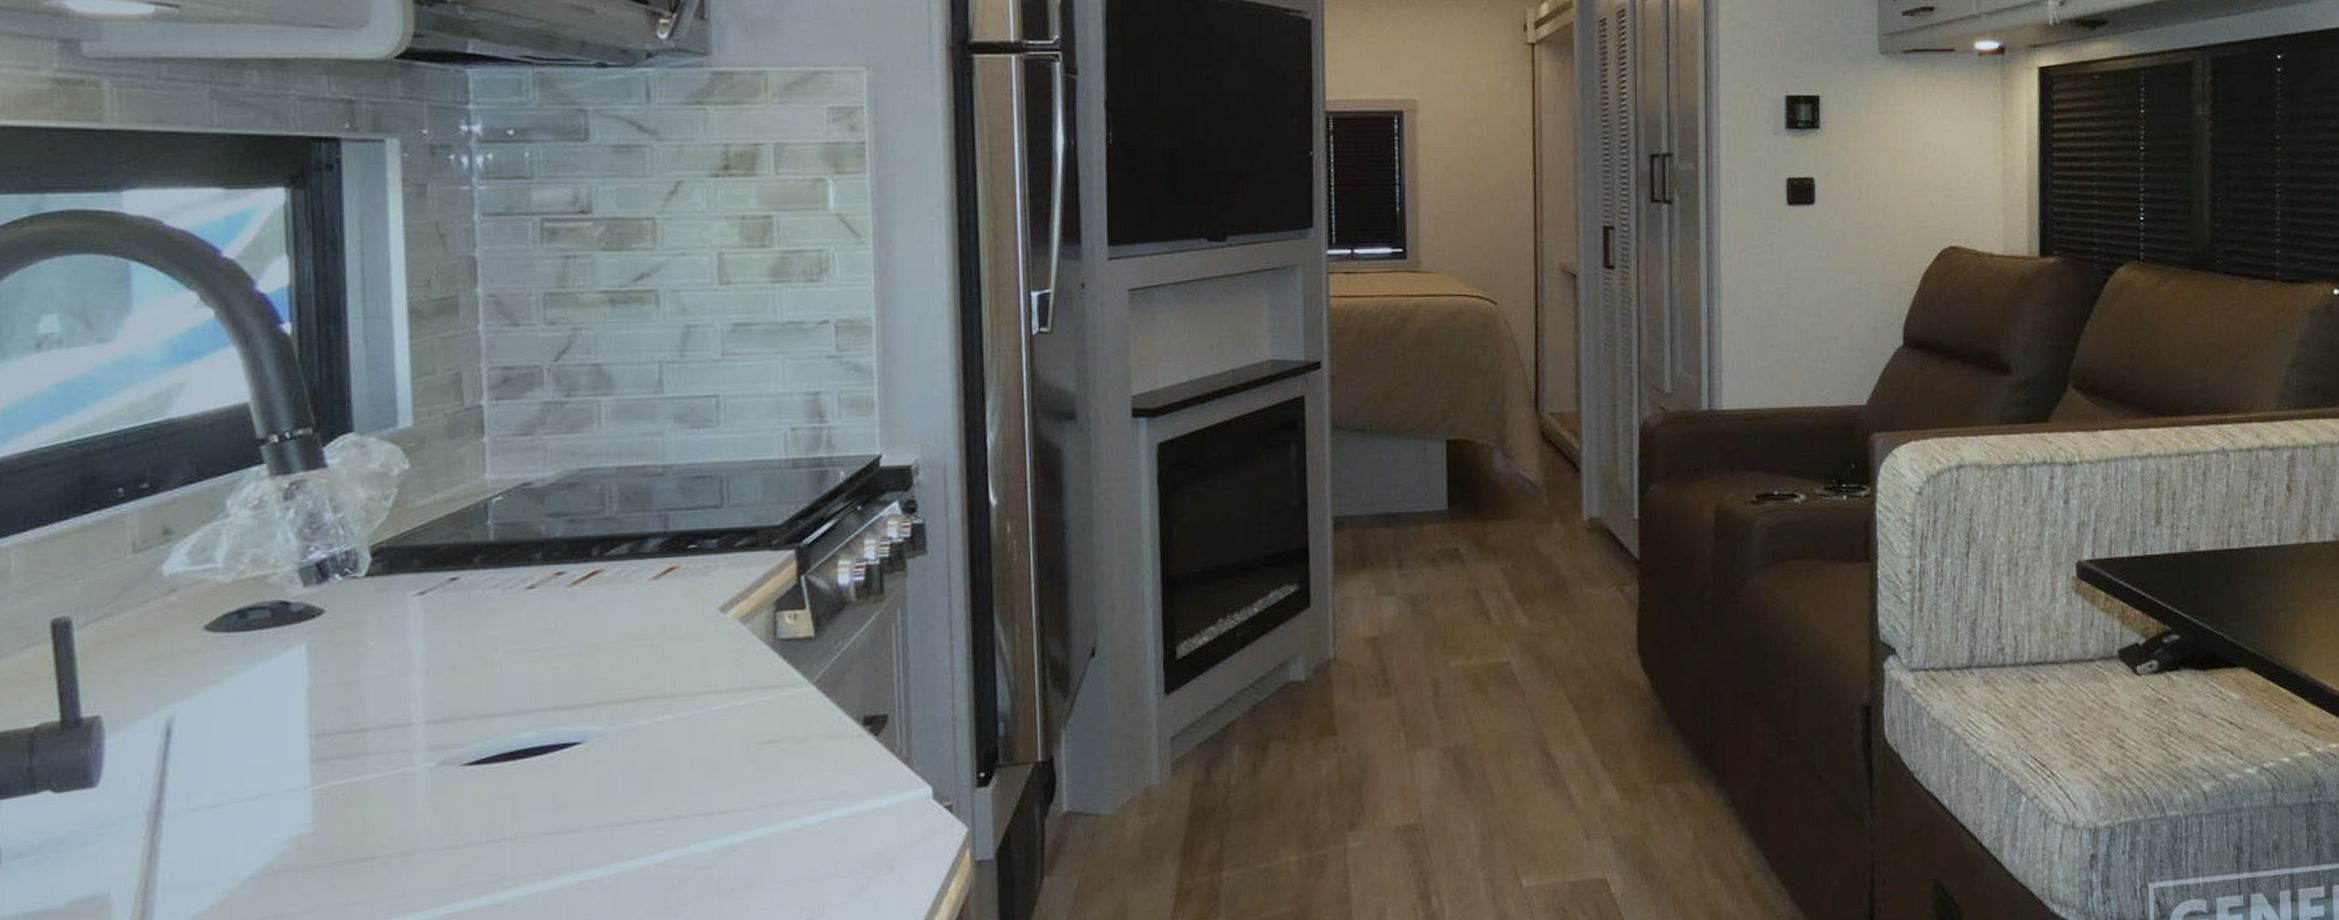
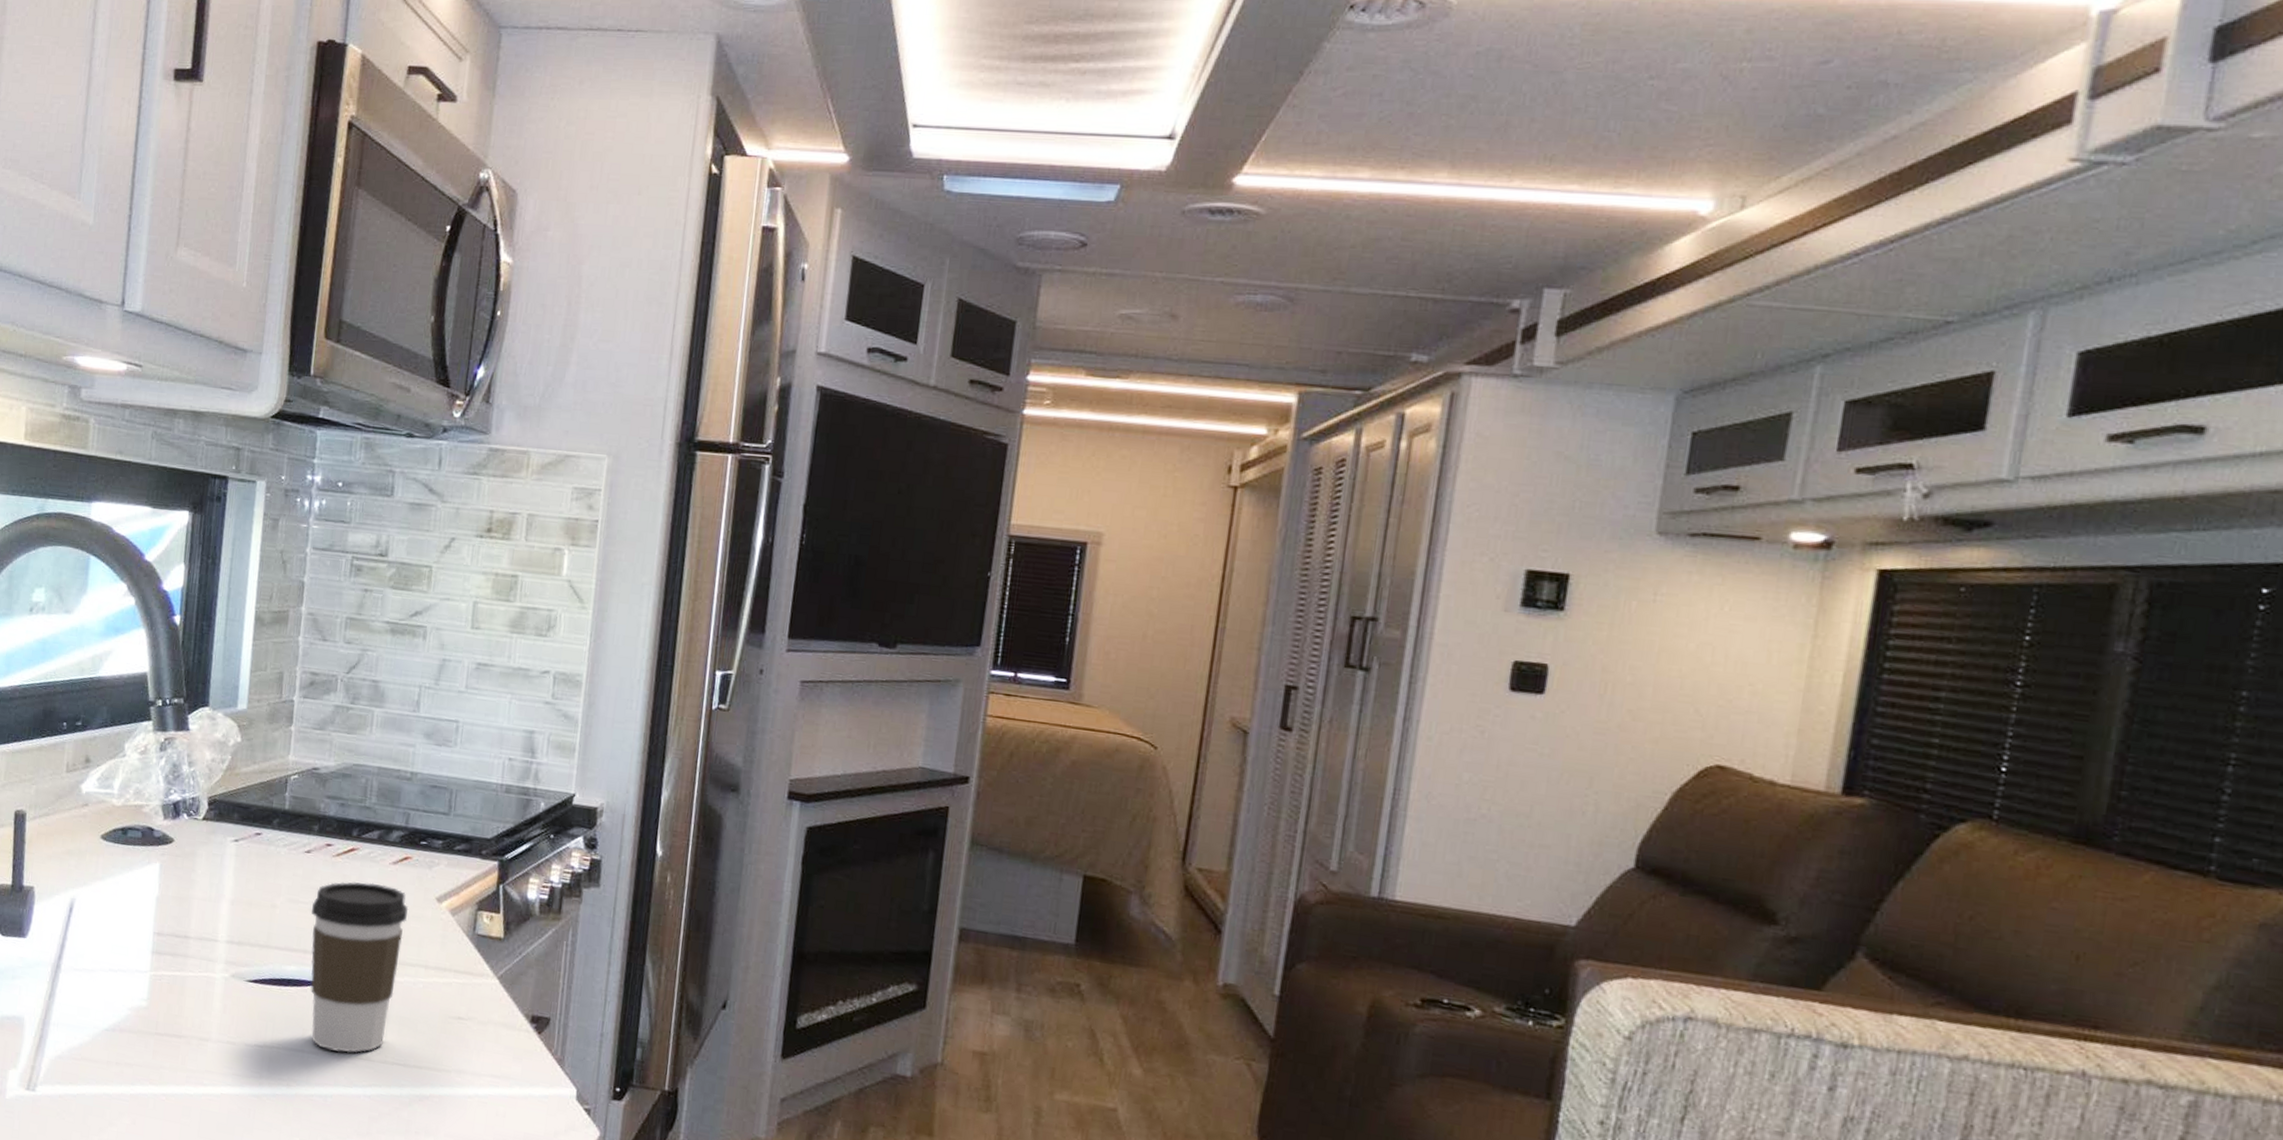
coffee cup: none [546,606,684,822] -> present [311,881,409,1053]

